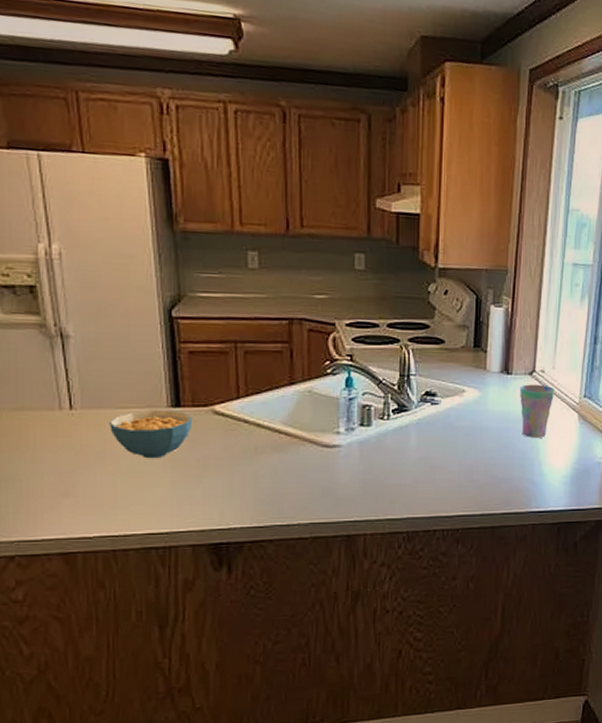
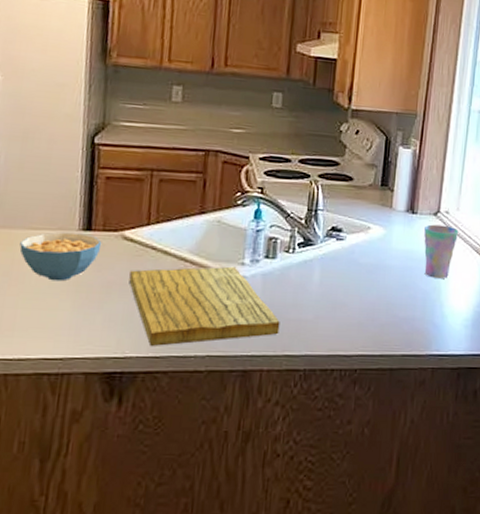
cutting board: none [225,436,380,516] -> present [129,266,280,346]

